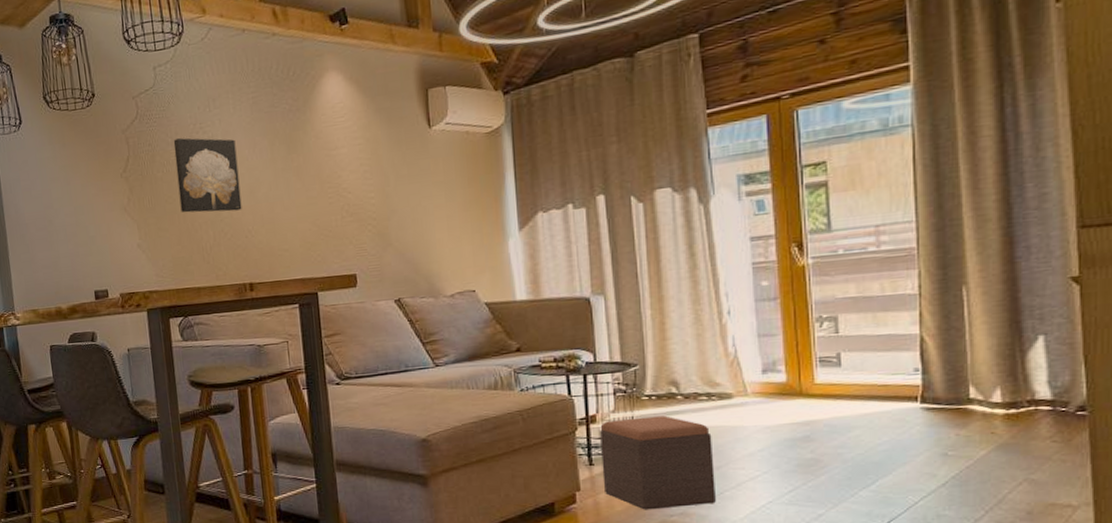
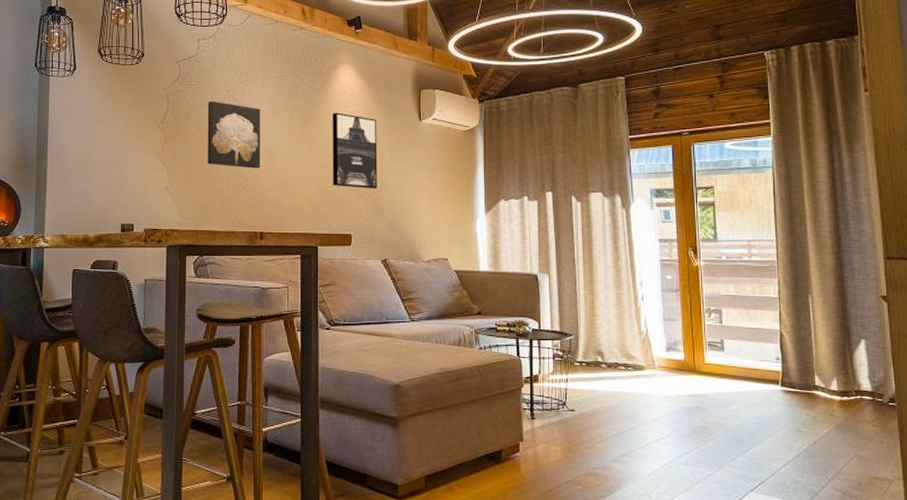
wall art: none [321,131,383,220] -> present [333,112,377,189]
footstool: present [600,416,716,510] -> none [541,380,629,462]

